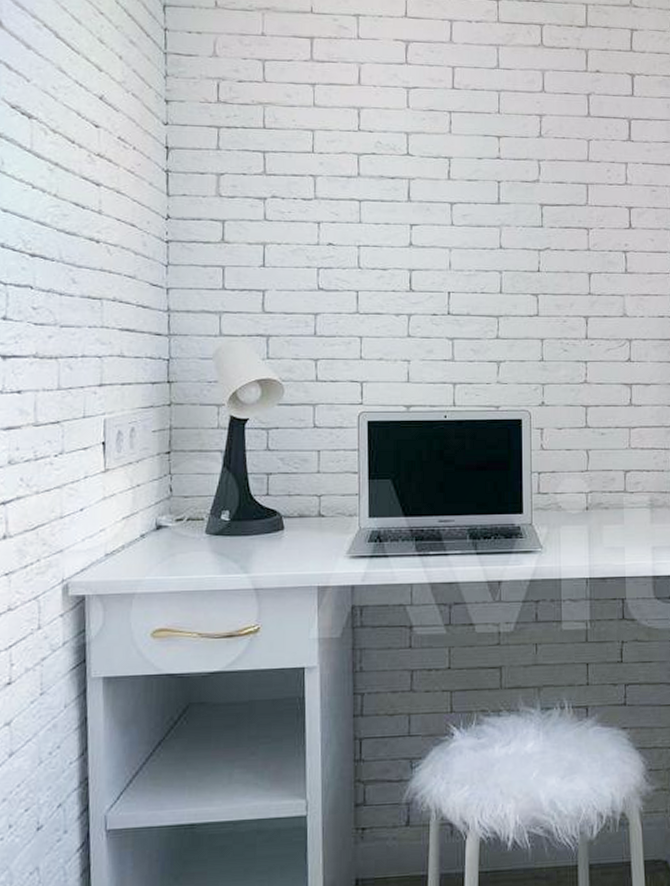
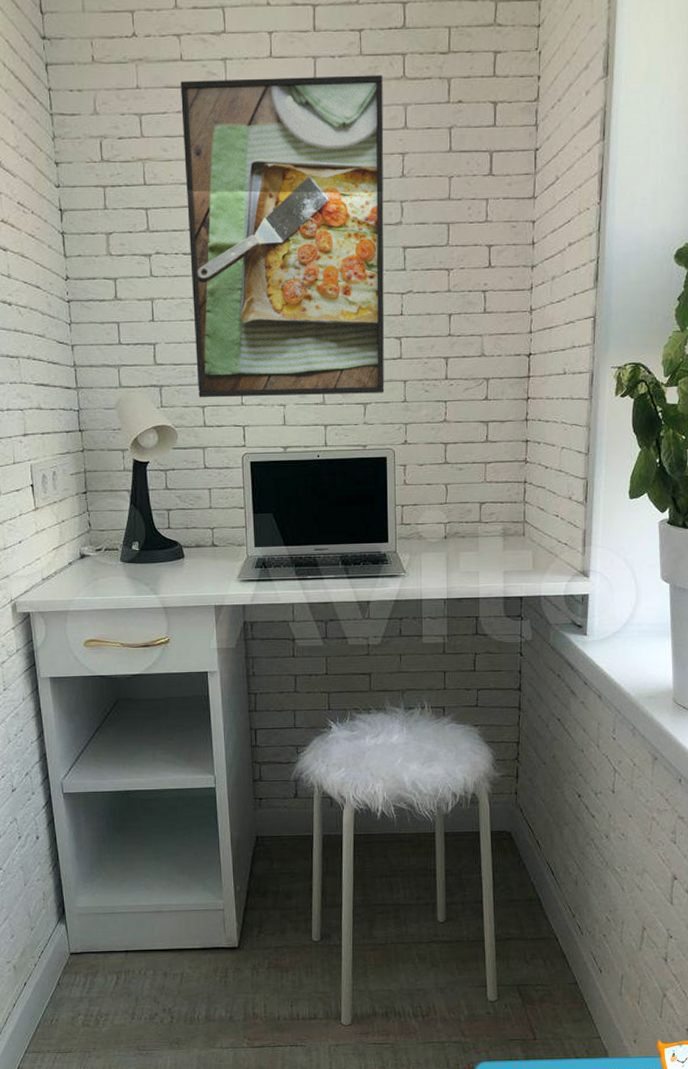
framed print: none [309,32,521,351] -> present [180,75,385,398]

